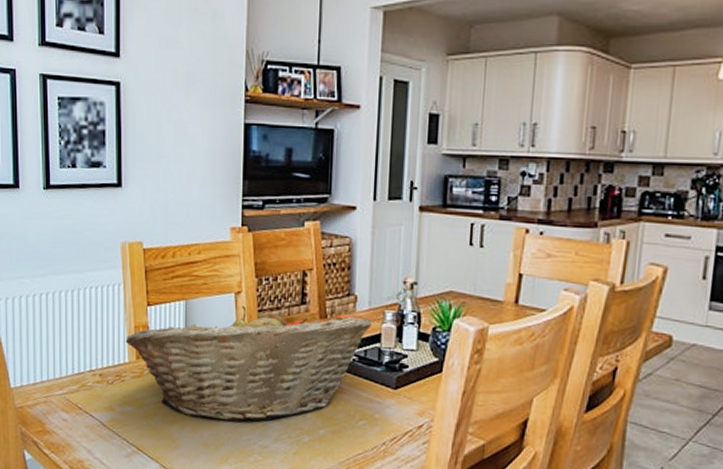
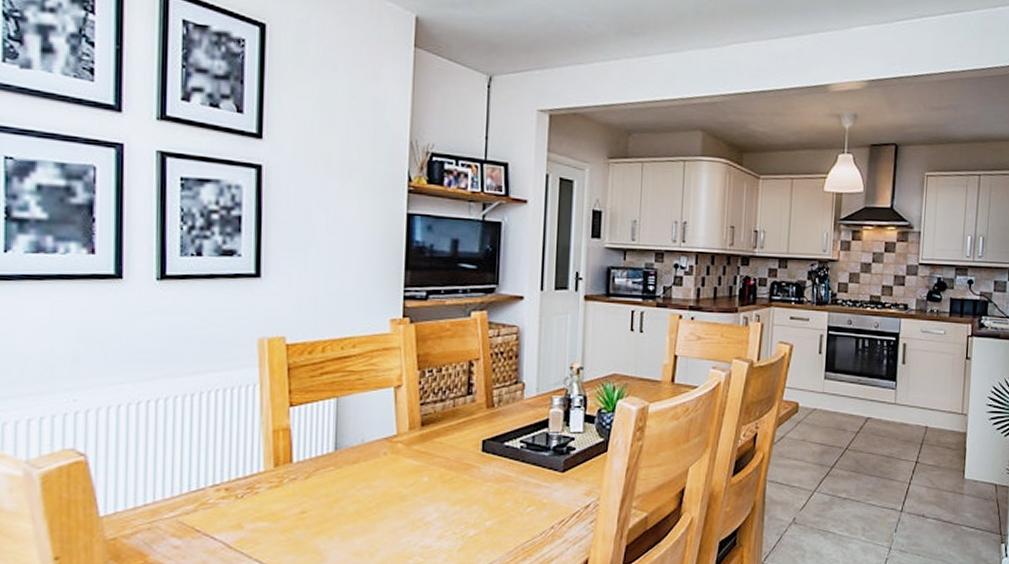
fruit basket: present [125,306,373,422] -> none [260,400,540,525]

